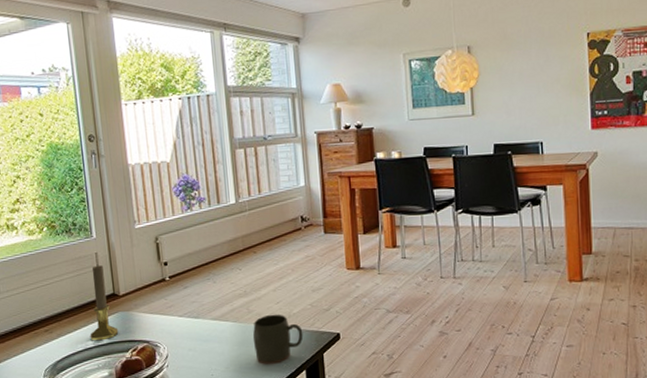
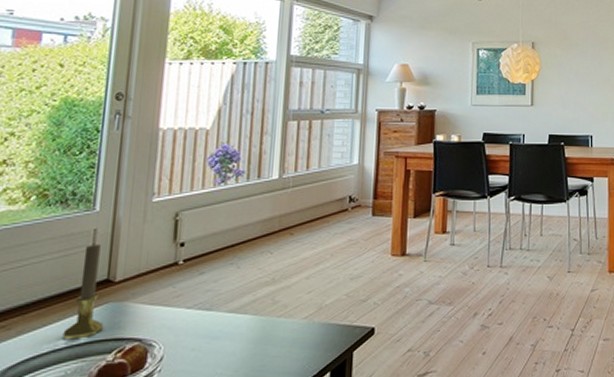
mug: present [252,314,304,364] -> none [273,305,334,366]

